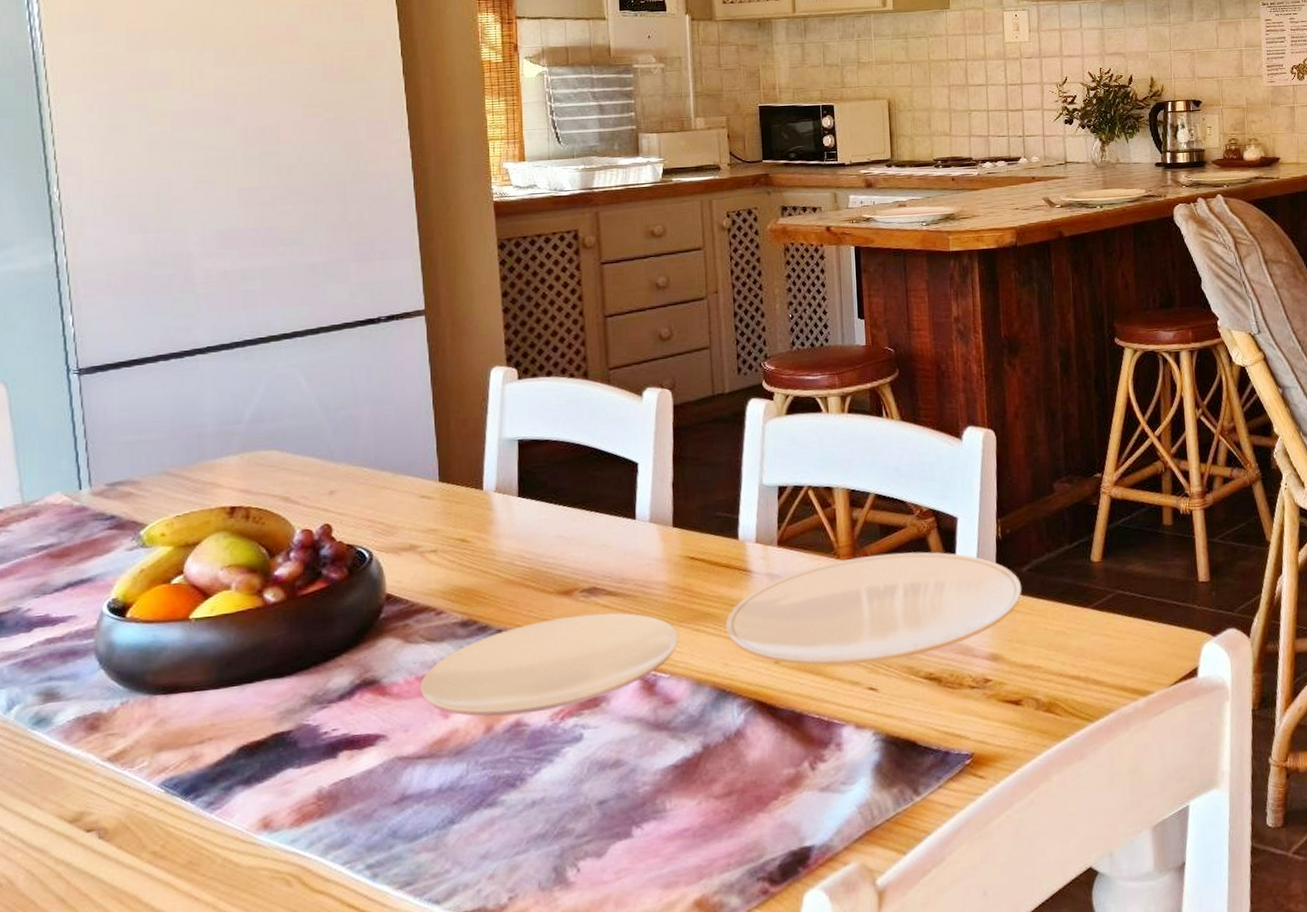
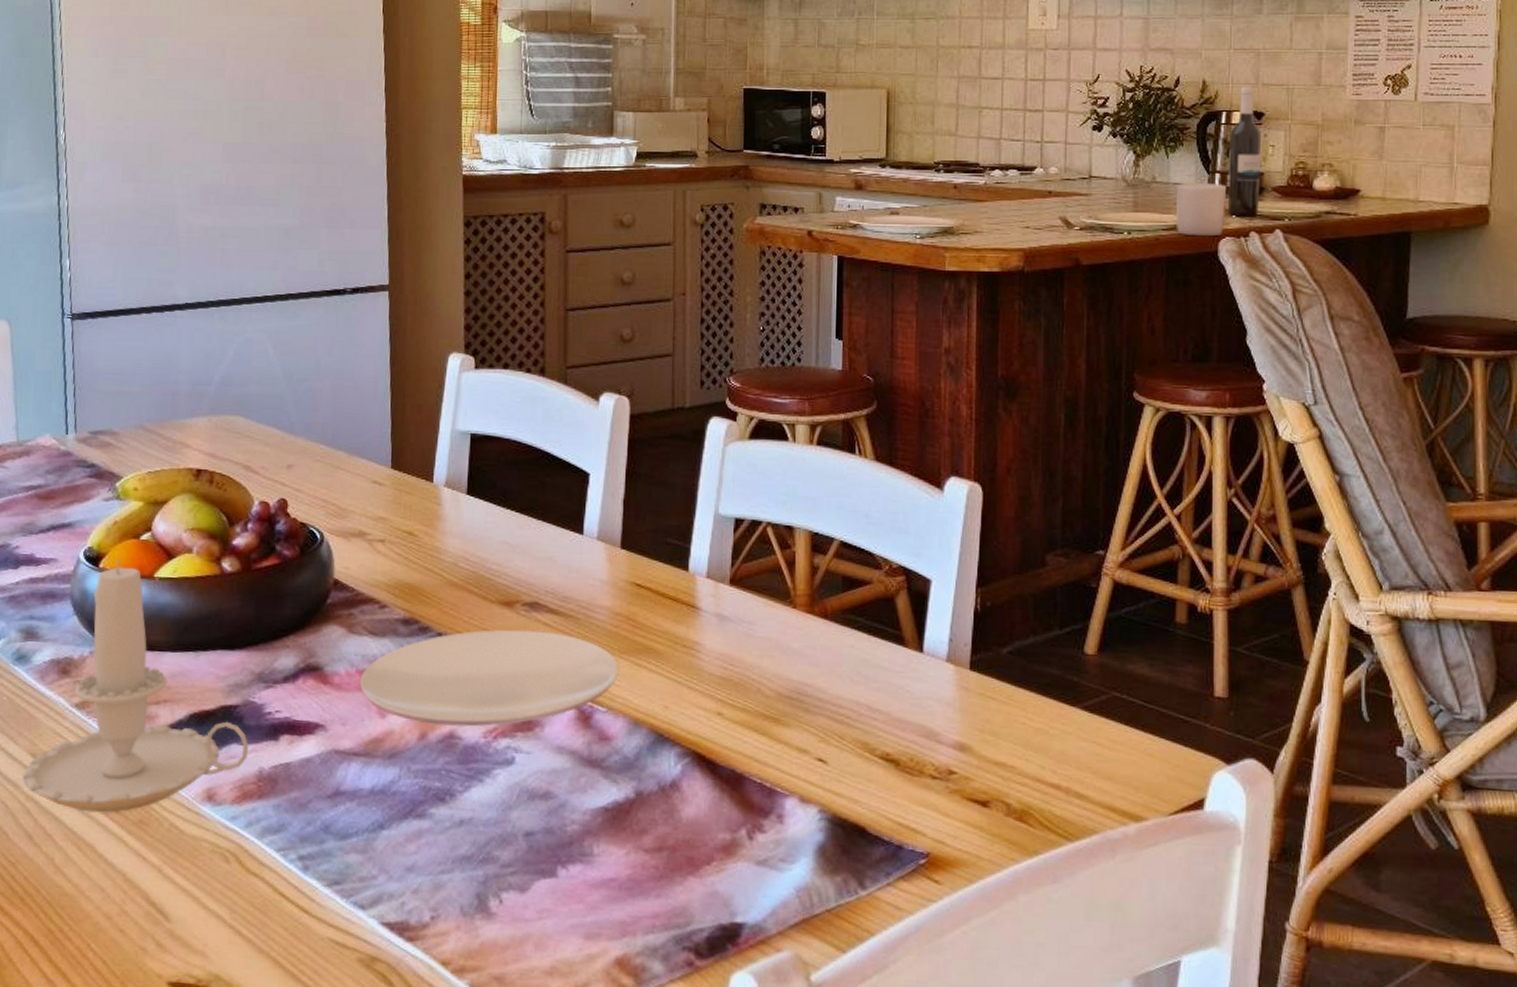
candle: none [50,606,306,864] -> present [23,559,249,813]
plate: present [725,551,1022,667] -> none [668,609,1000,732]
mug: none [1136,161,1177,206] -> present [1175,183,1227,237]
wine bottle: none [1175,80,1203,187] -> present [1227,86,1262,217]

